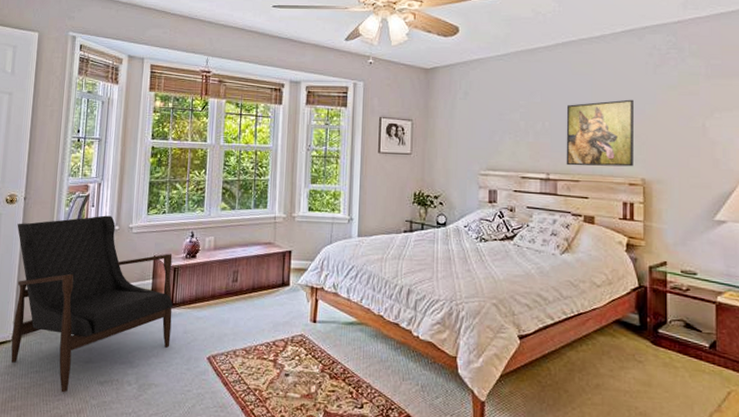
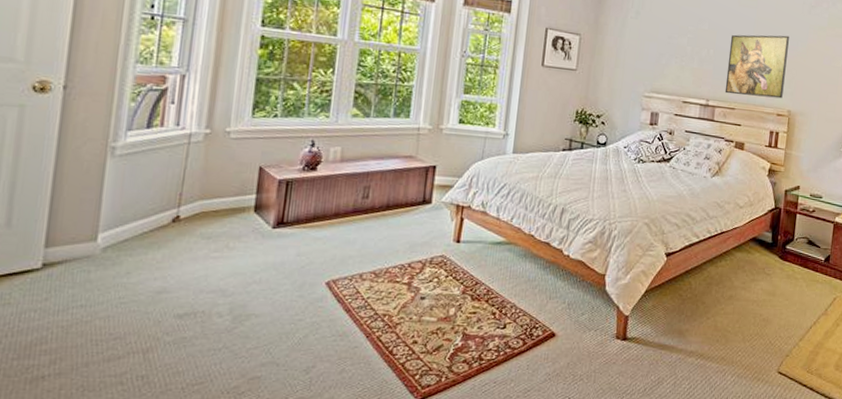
armchair: present [11,215,173,393] -> none [40,115,285,330]

